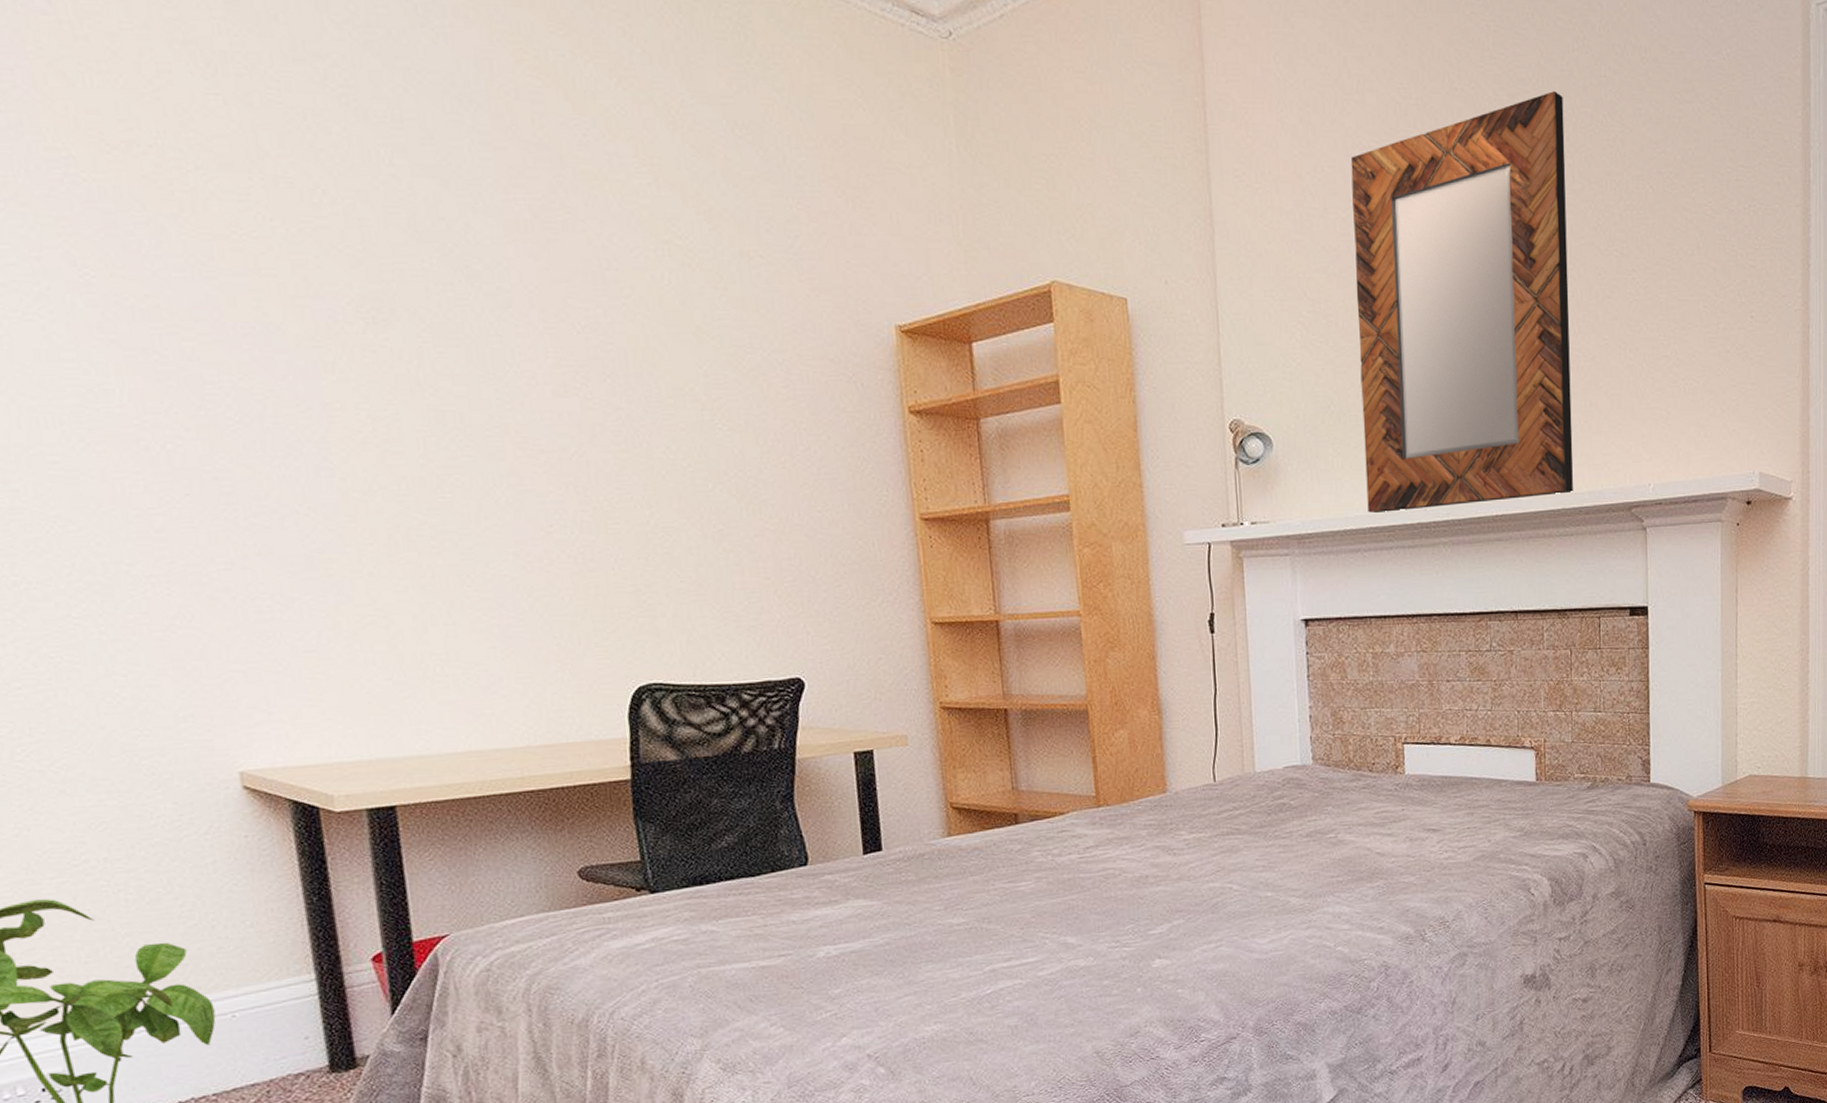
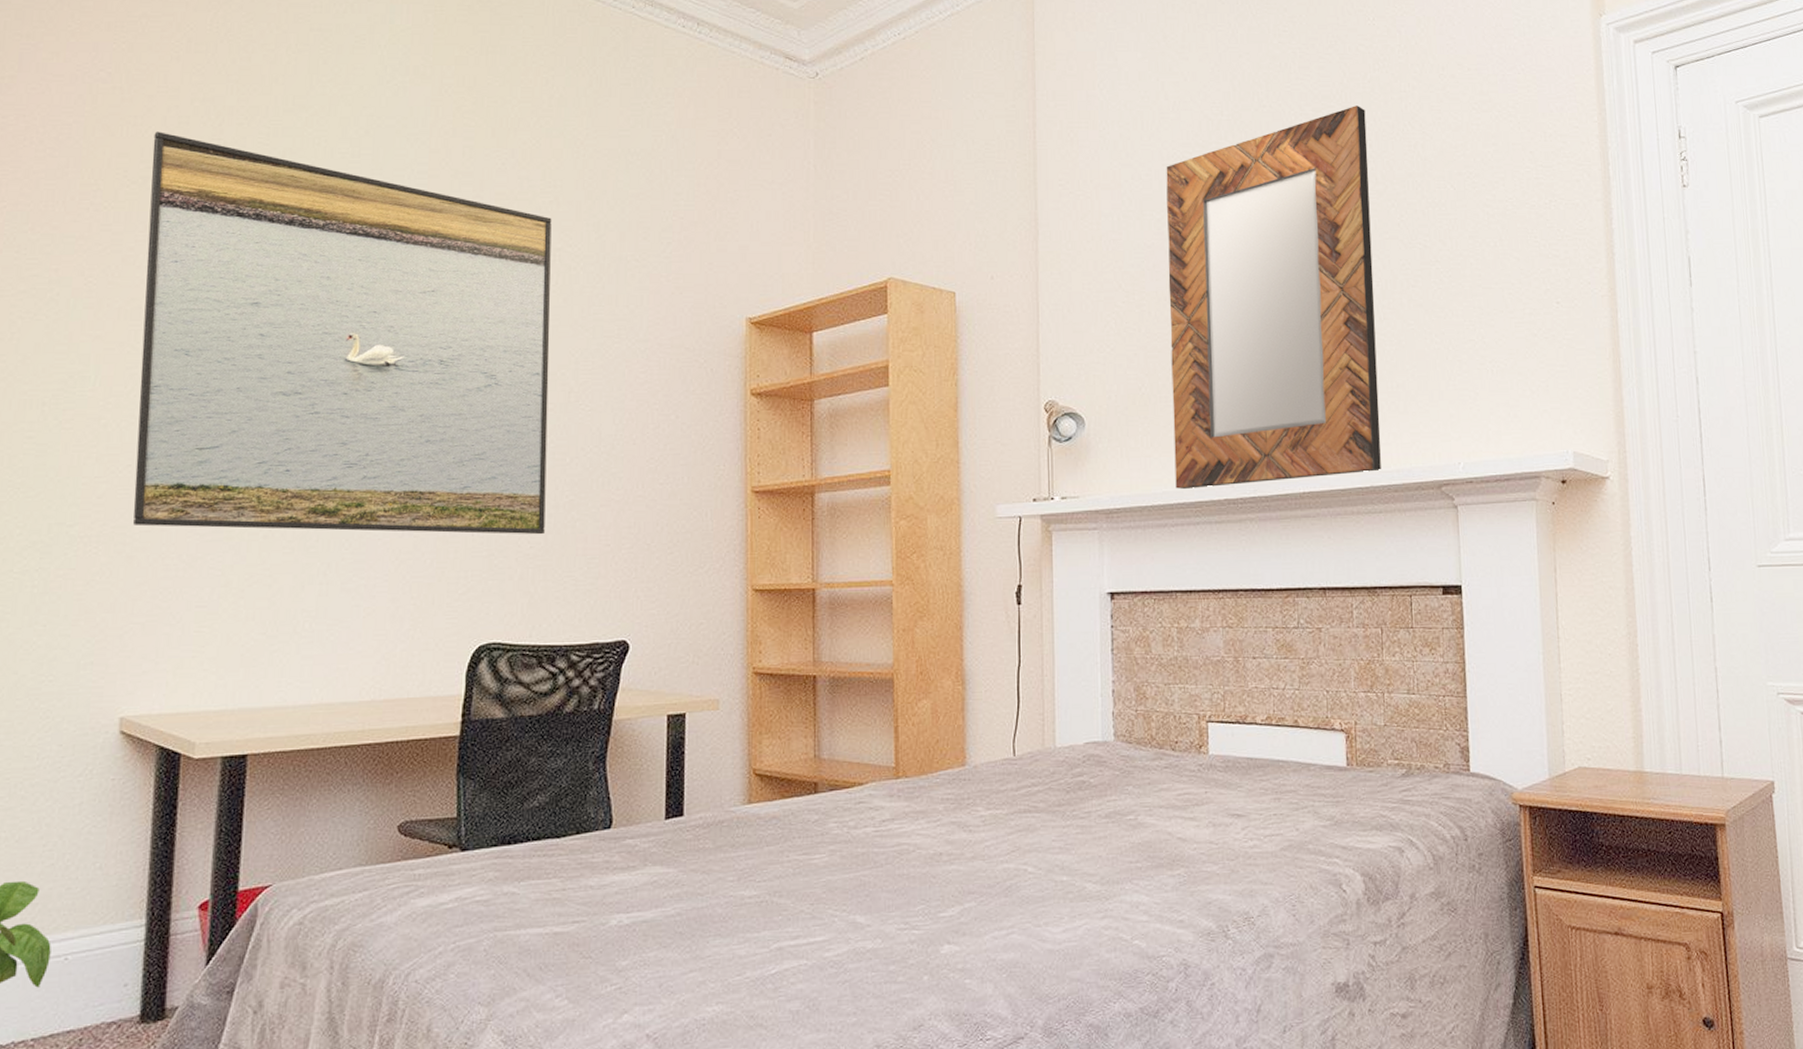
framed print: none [127,82,695,568] -> present [133,132,552,535]

